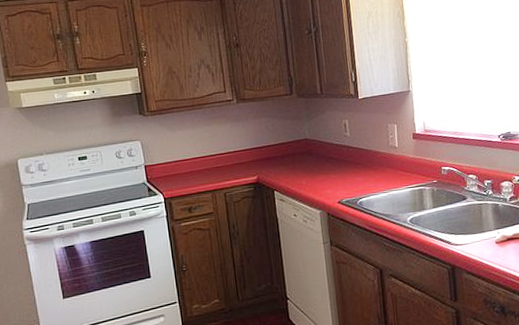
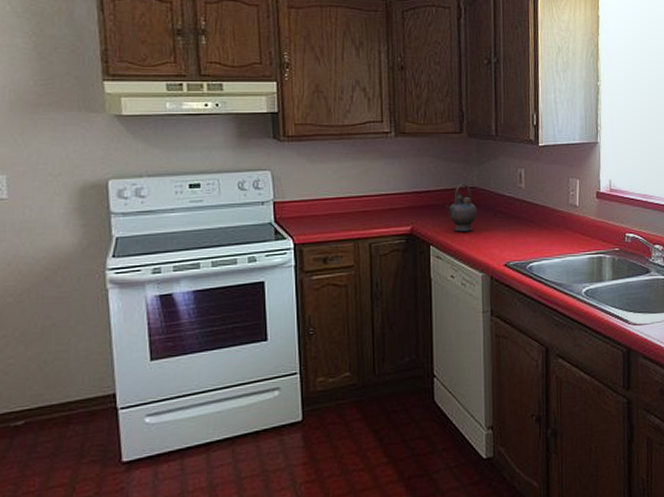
teapot: none [284,136,311,178] -> present [446,183,477,232]

